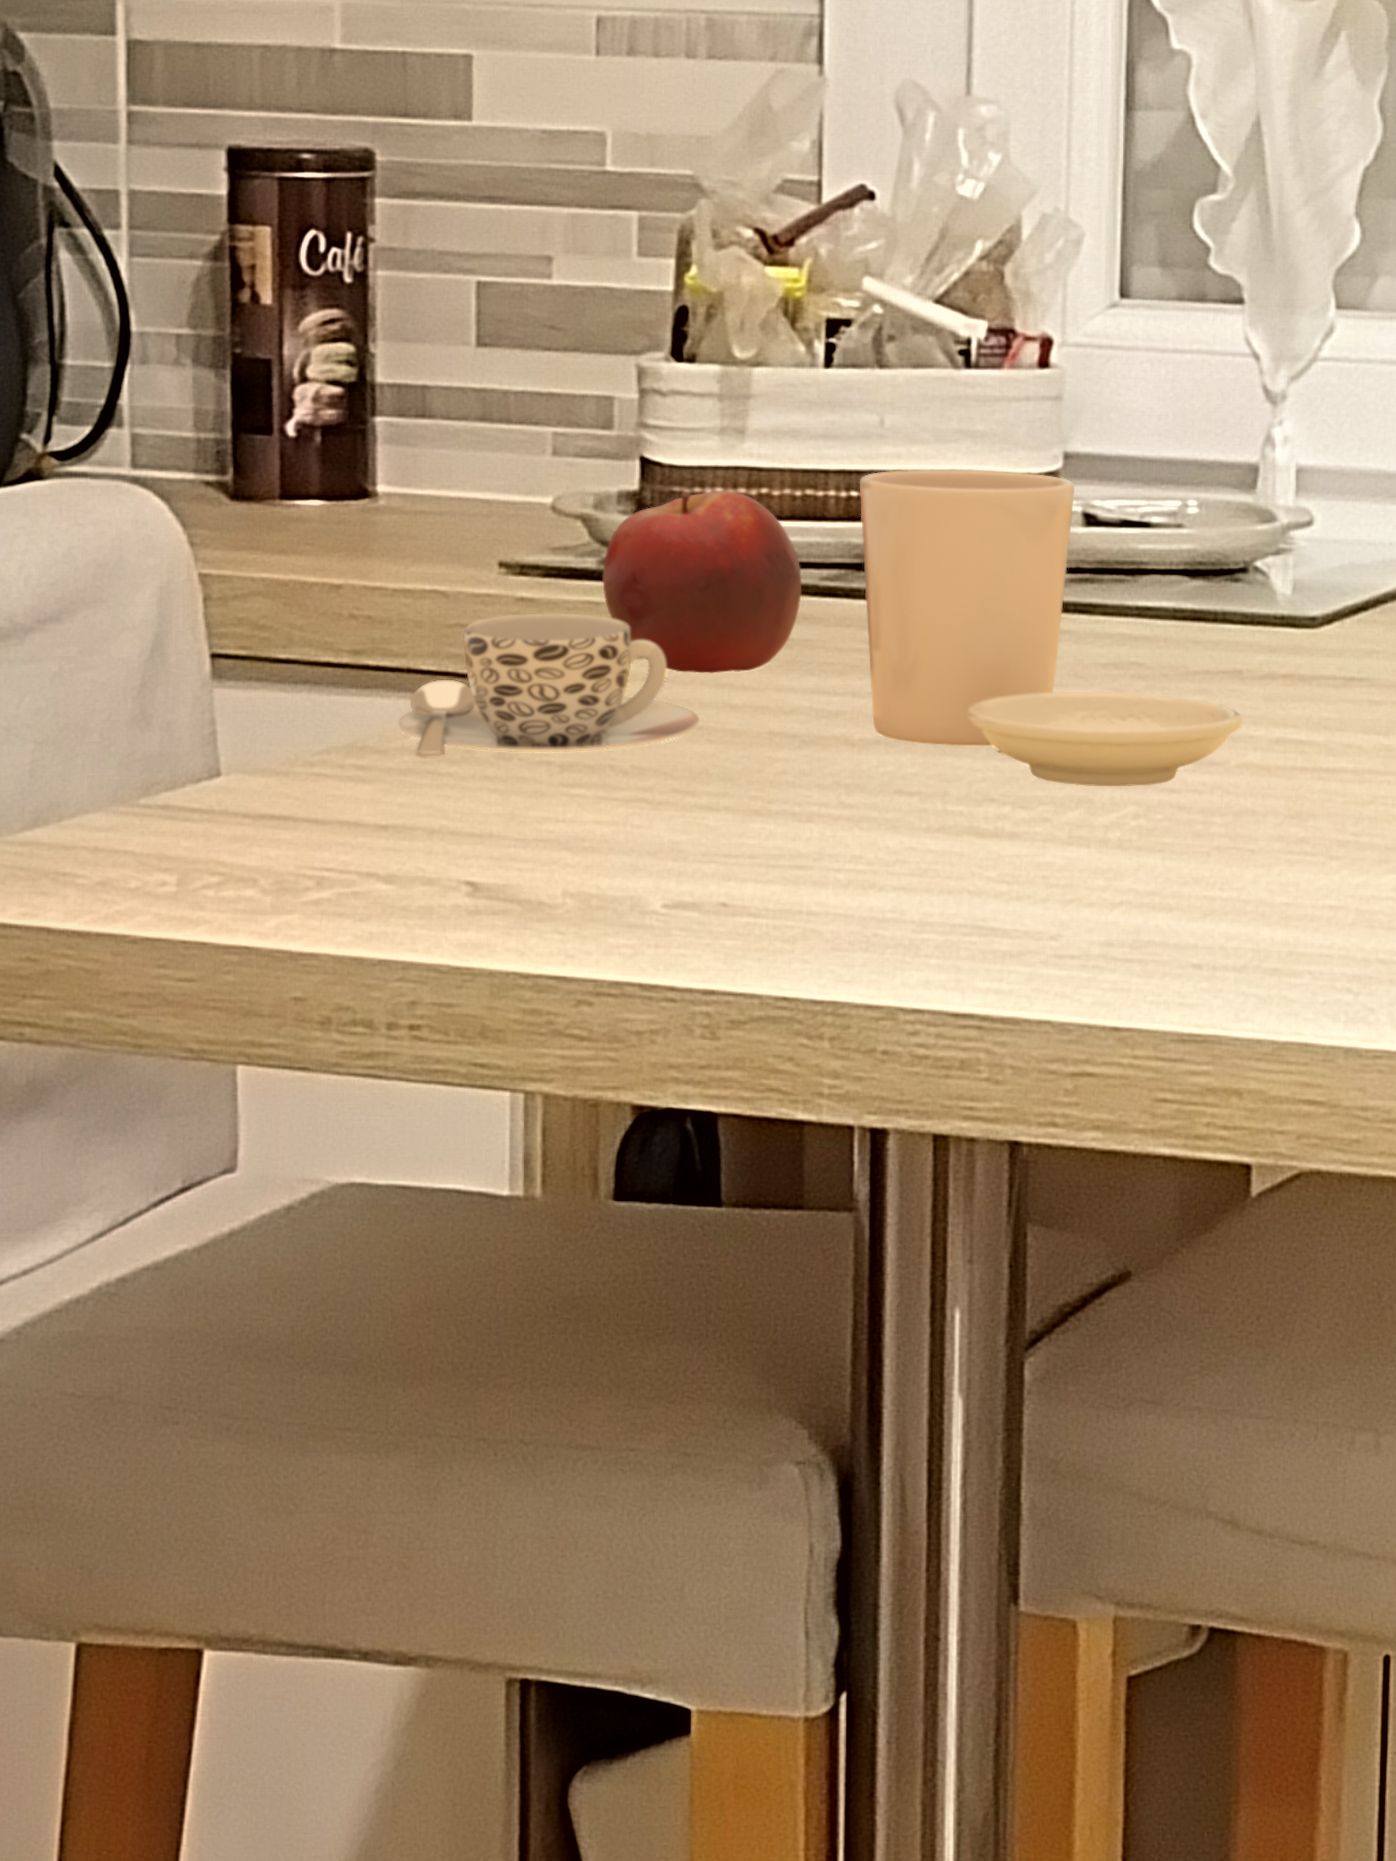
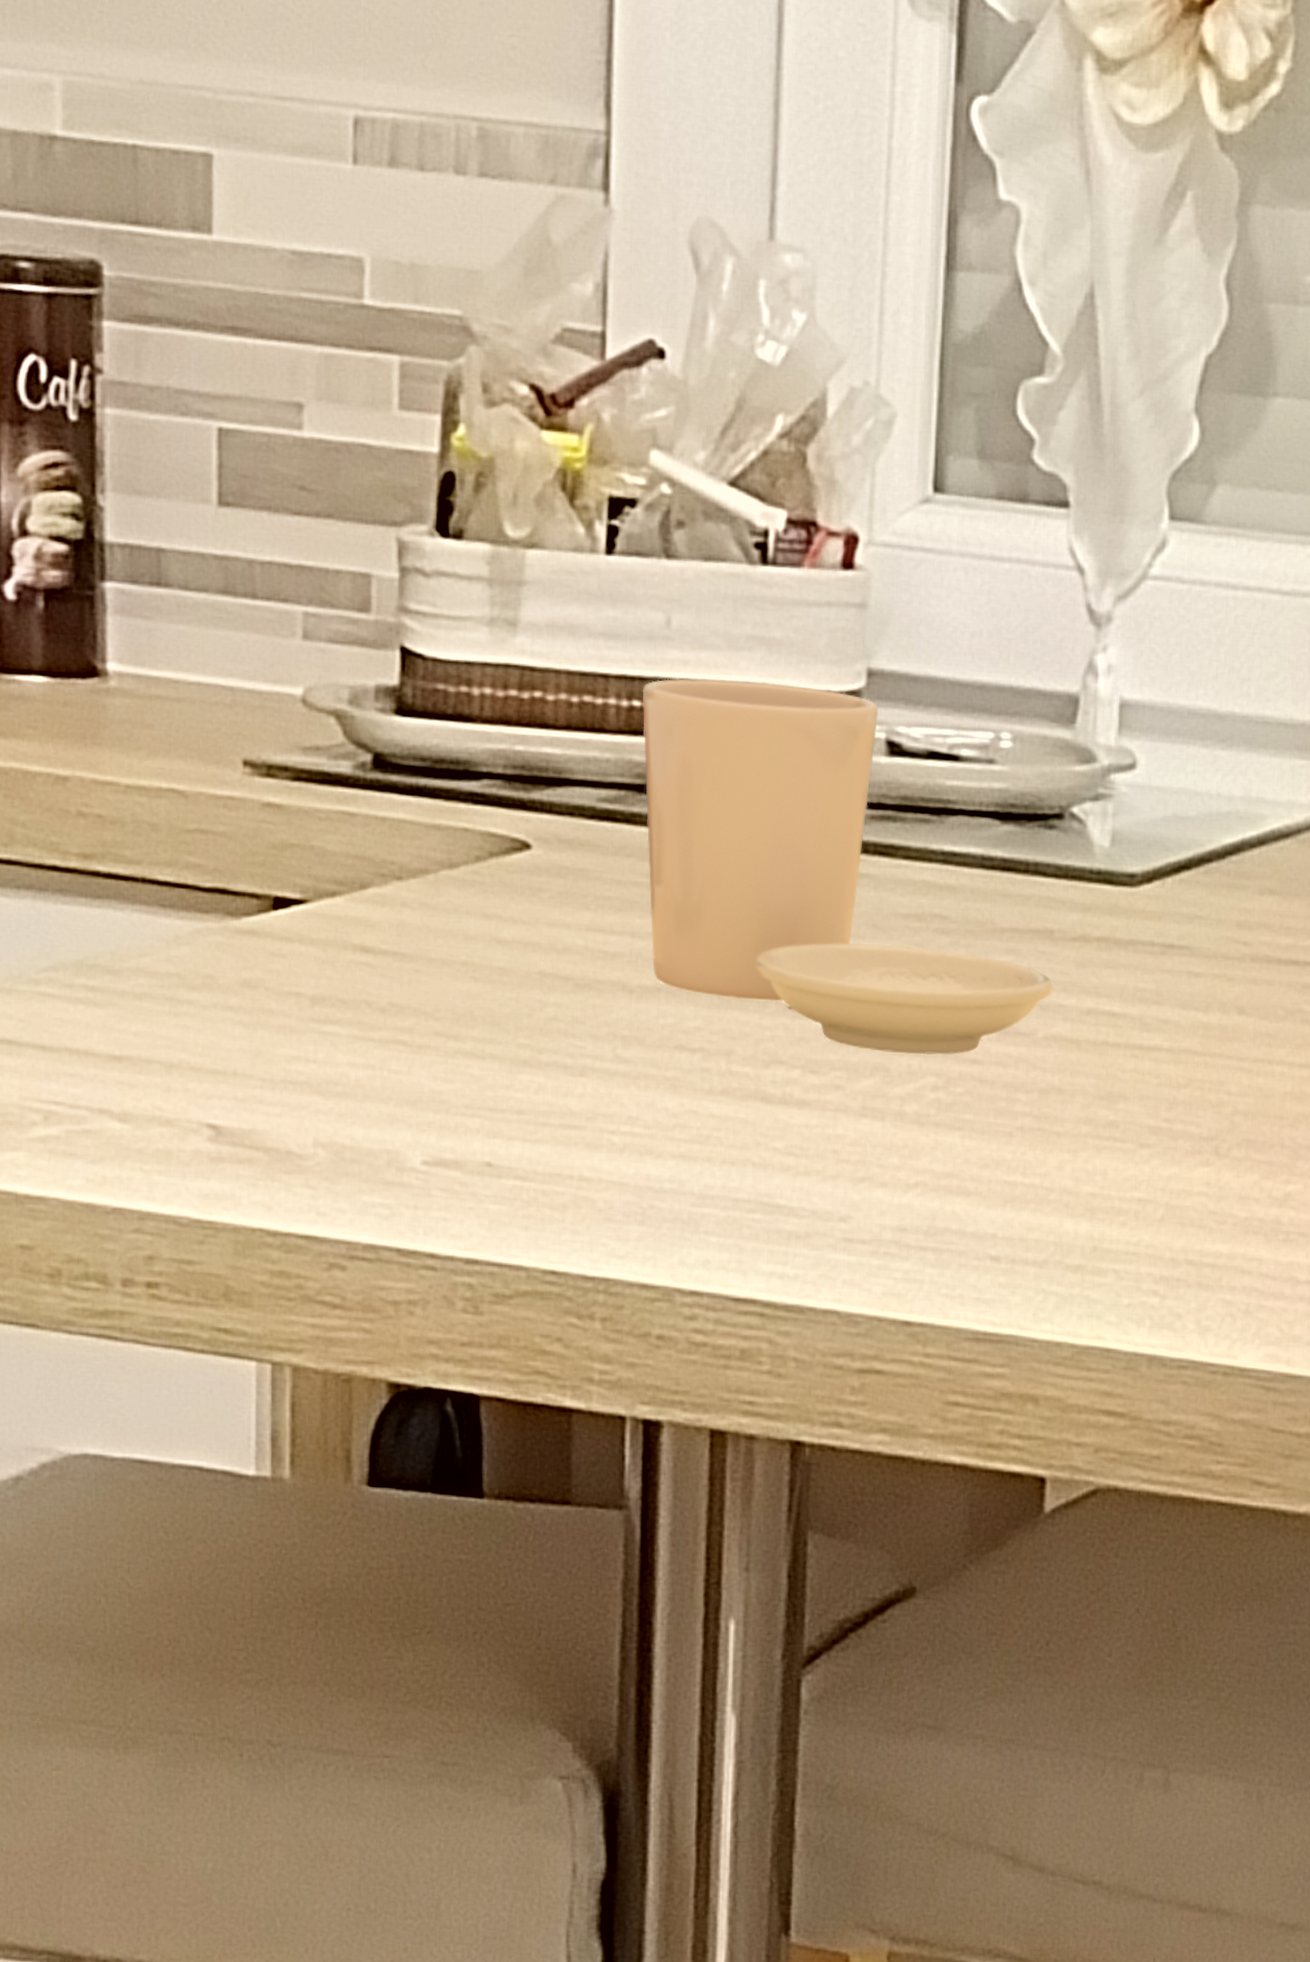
teacup: present [397,613,700,757] -> none [132,821,464,984]
fruit: present [602,490,803,674] -> none [358,689,579,902]

